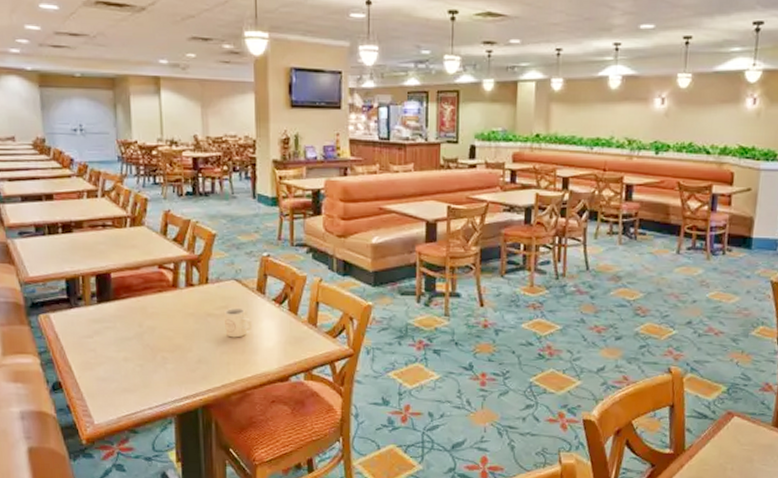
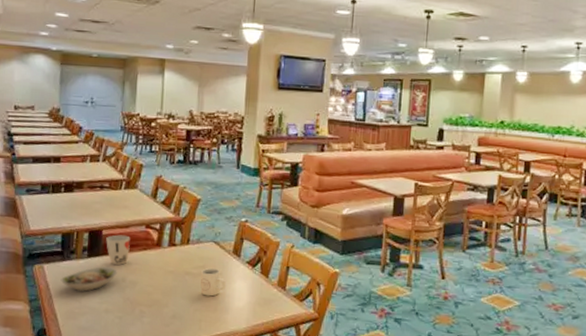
salad: none [70,313,133,340] -> present [60,267,117,292]
cup: none [116,277,144,311] -> present [106,234,130,266]

